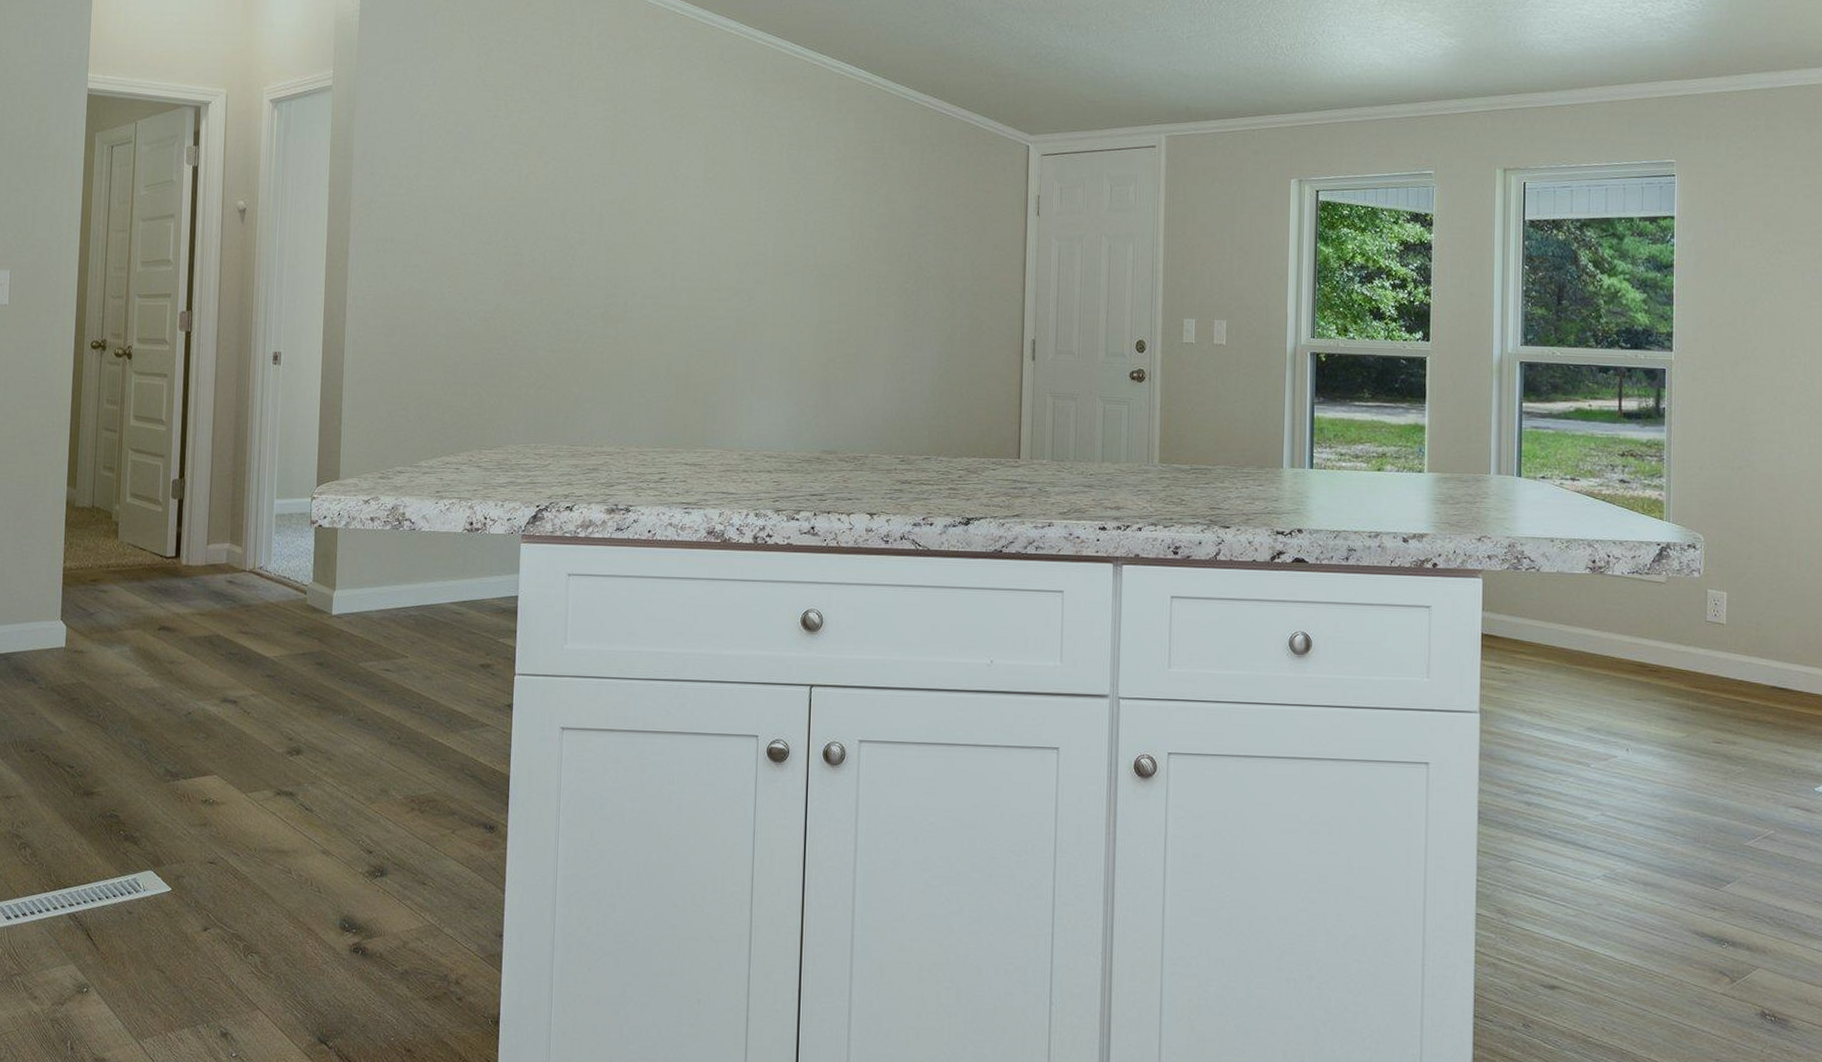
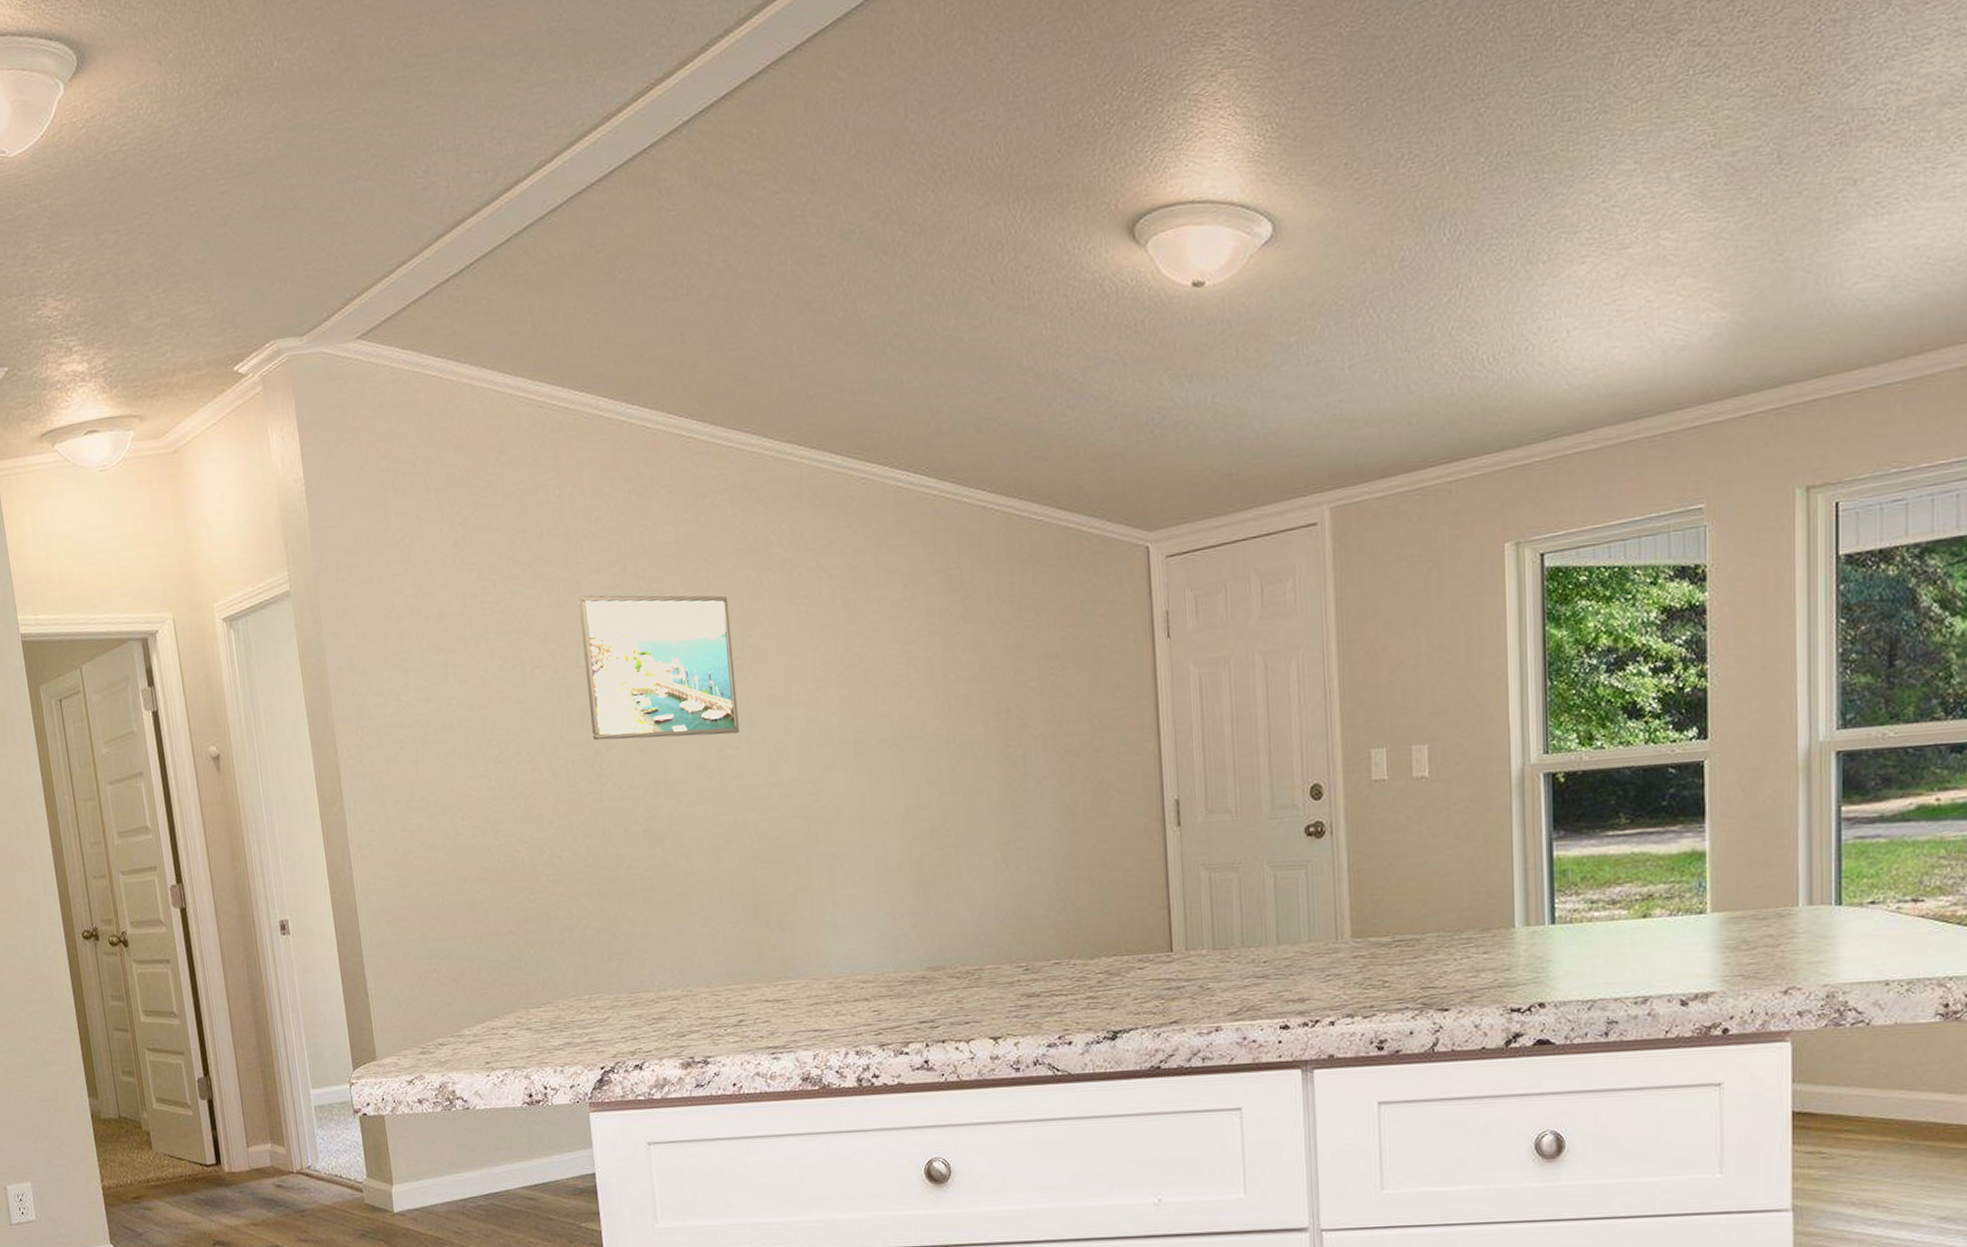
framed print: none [569,122,696,246] -> present [578,595,740,740]

